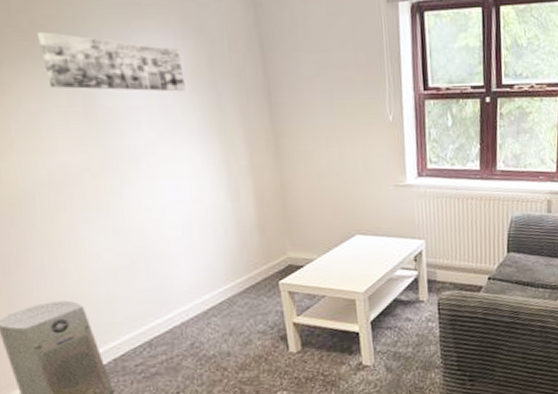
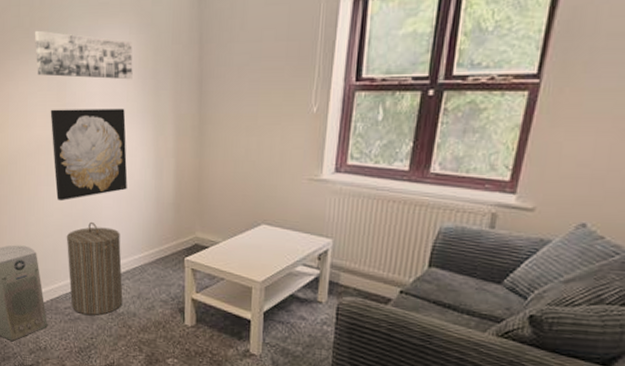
wall art: none [76,124,198,240] -> present [50,108,128,201]
laundry hamper: none [124,258,212,368] -> present [66,221,123,315]

